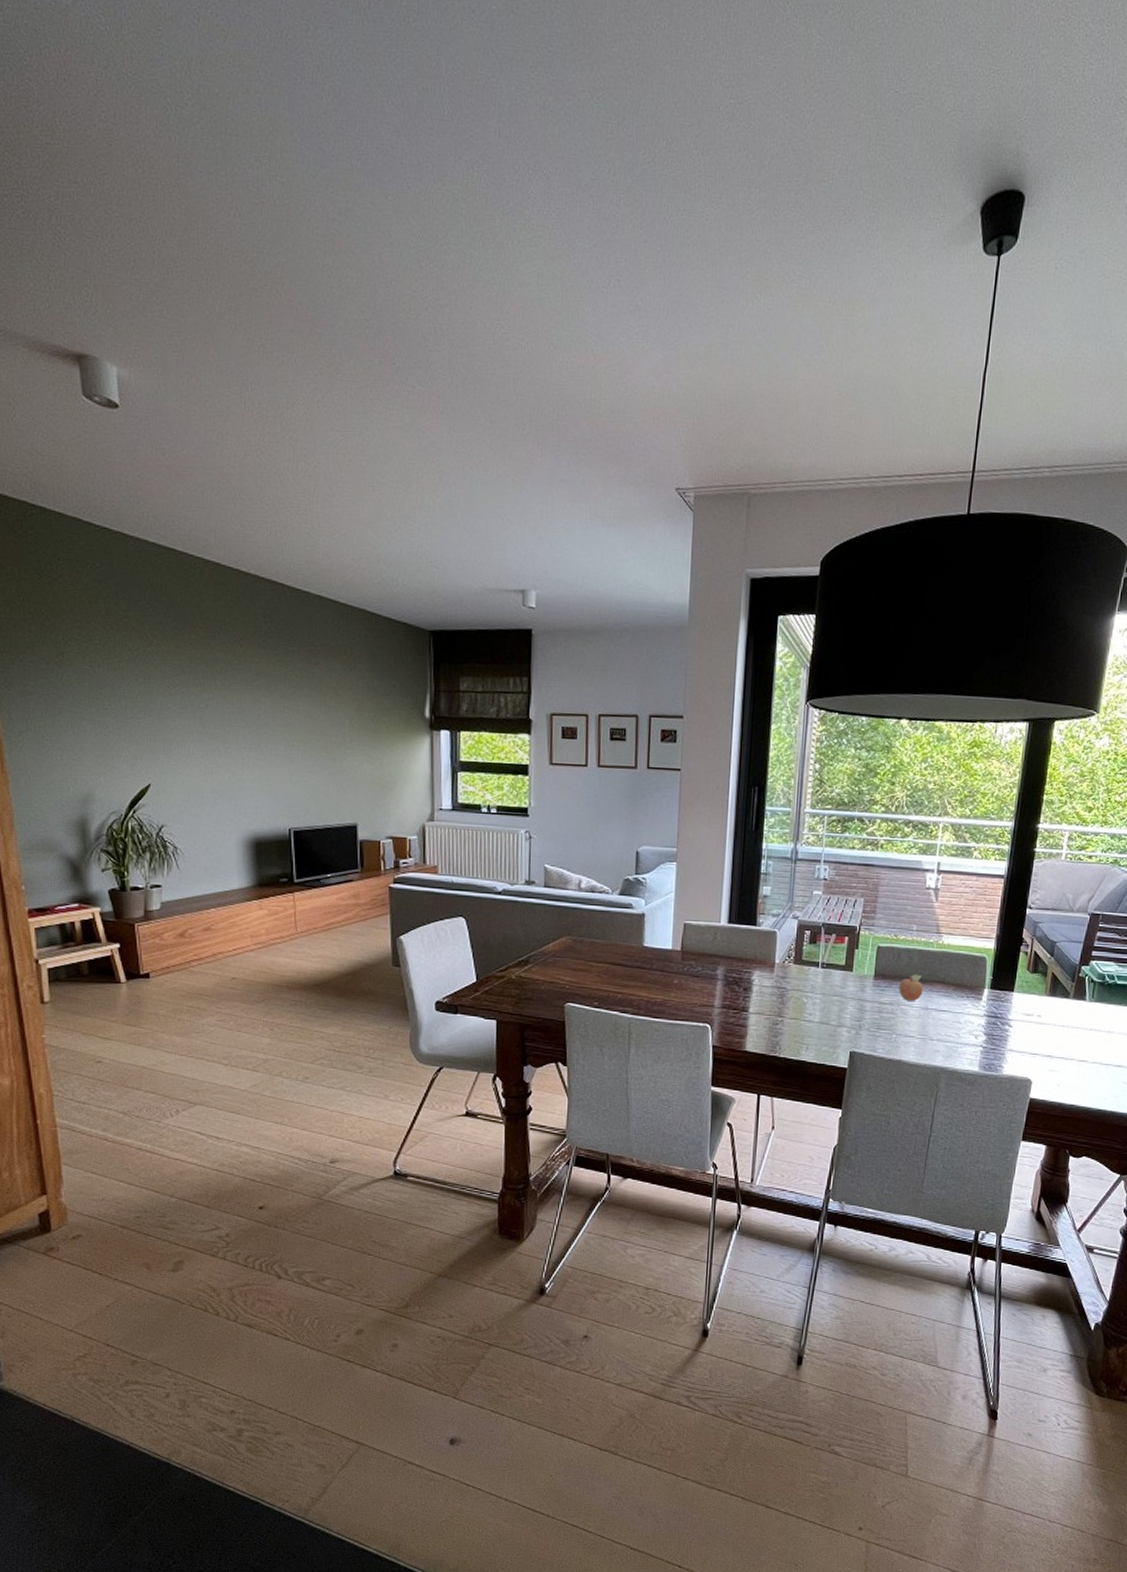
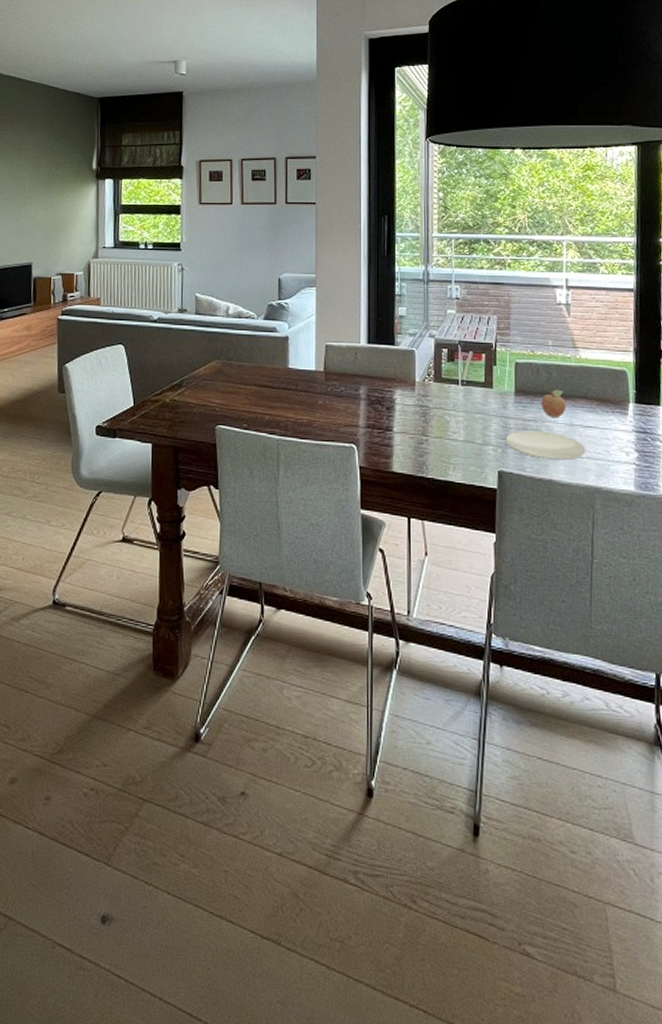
plate: none [860,1013,937,1043] -> present [505,430,586,461]

